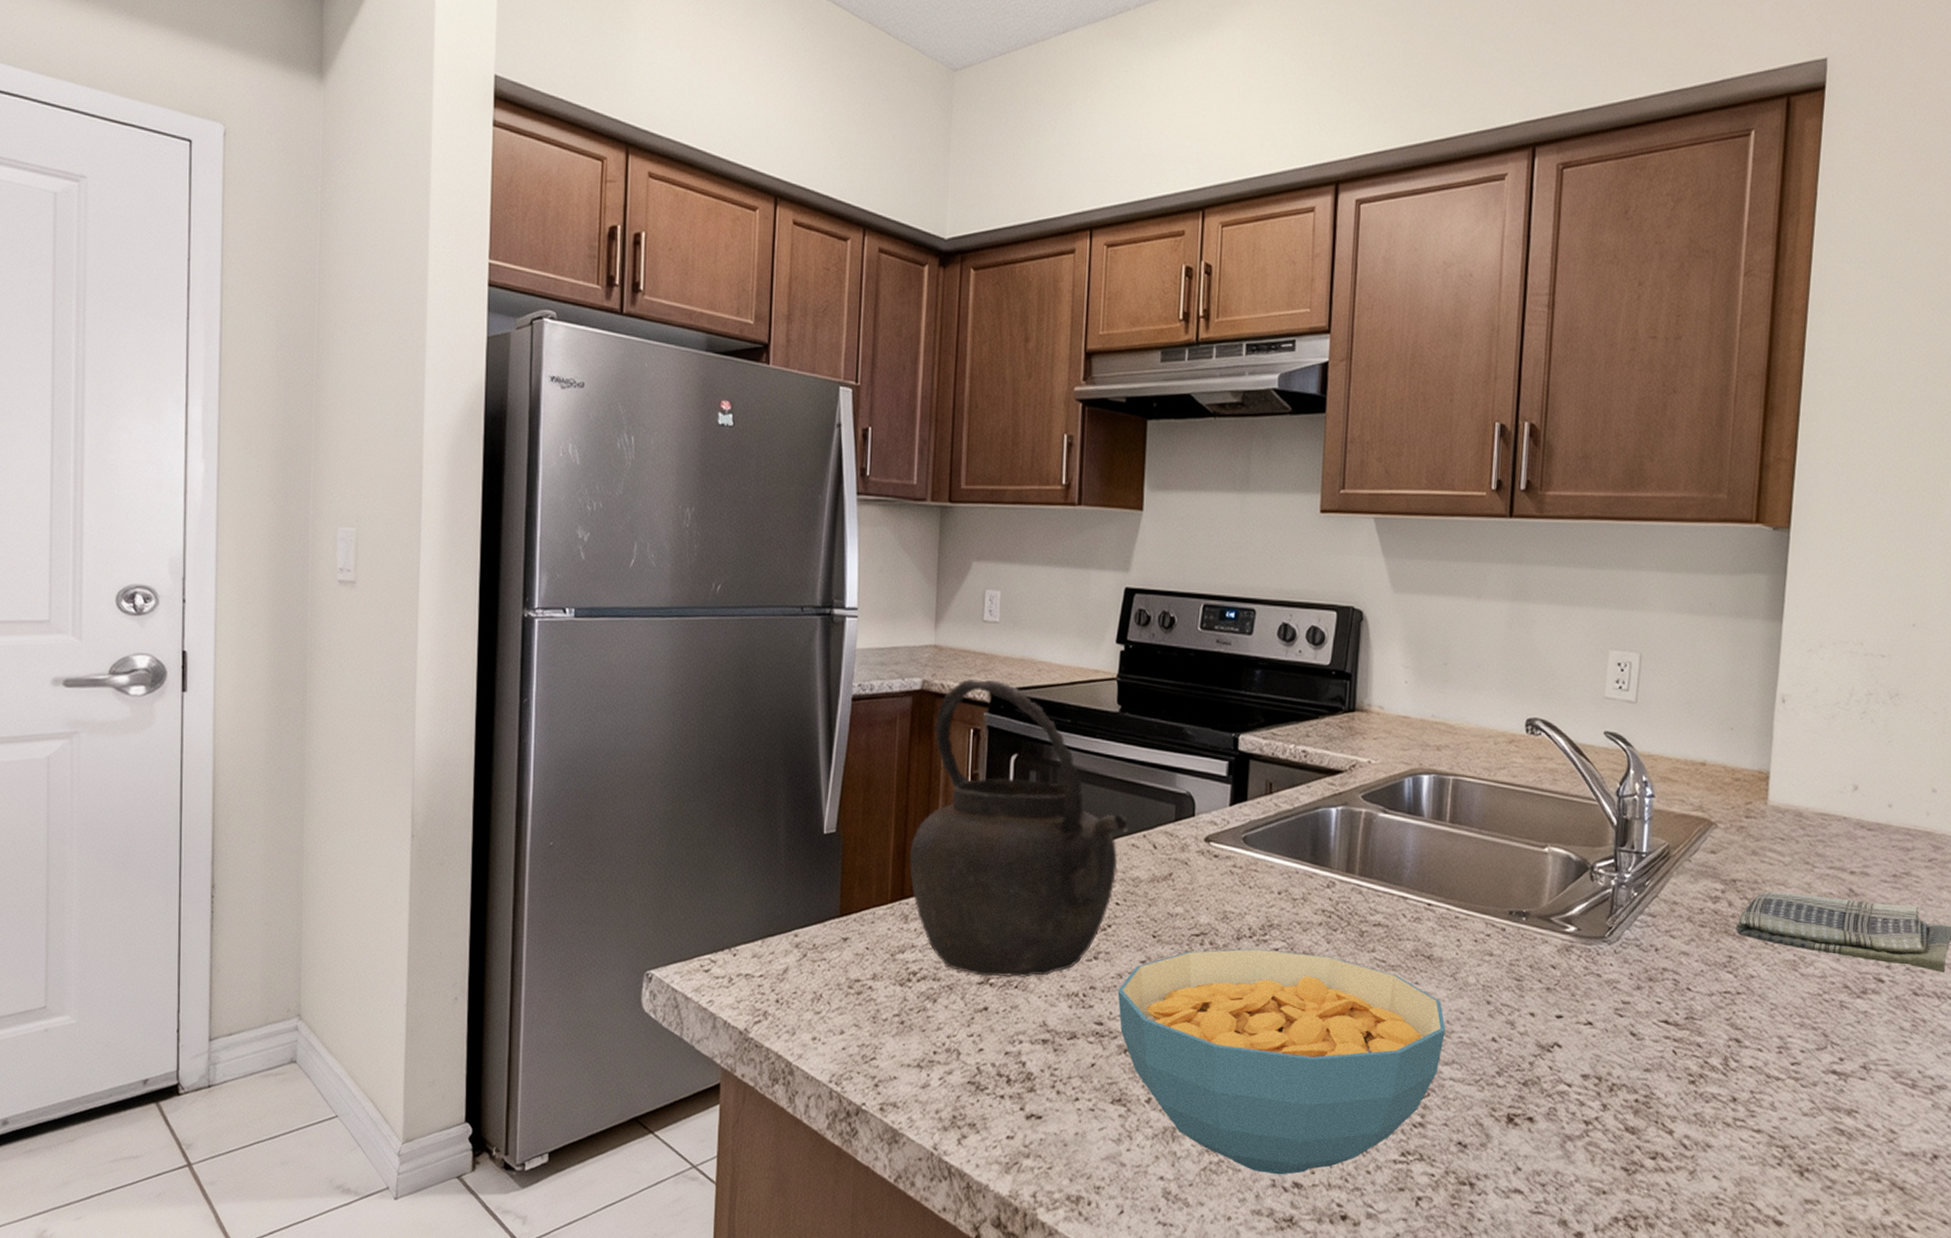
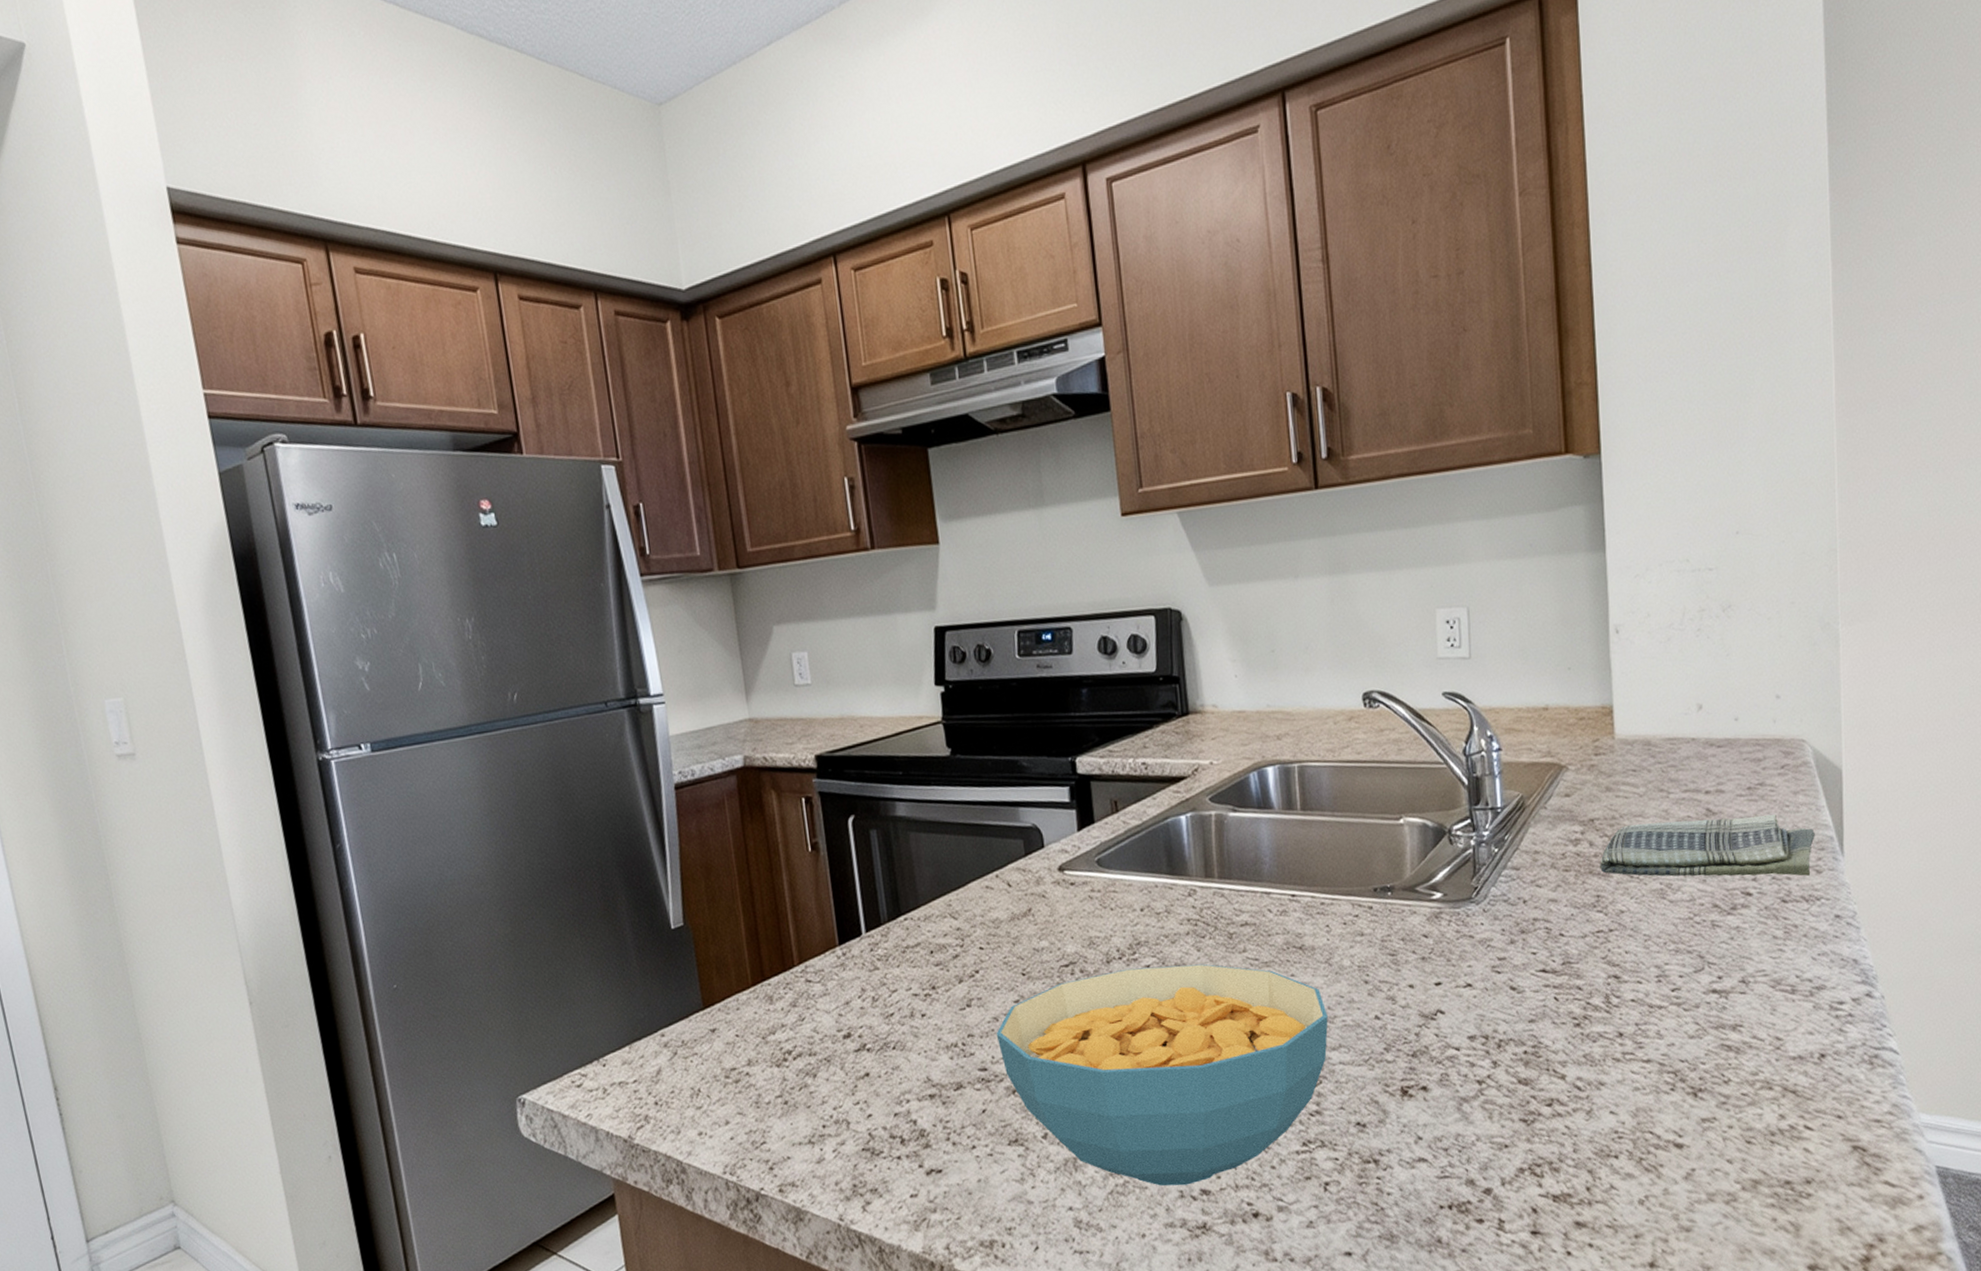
kettle: present [910,679,1129,978] -> none [762,743,980,1043]

